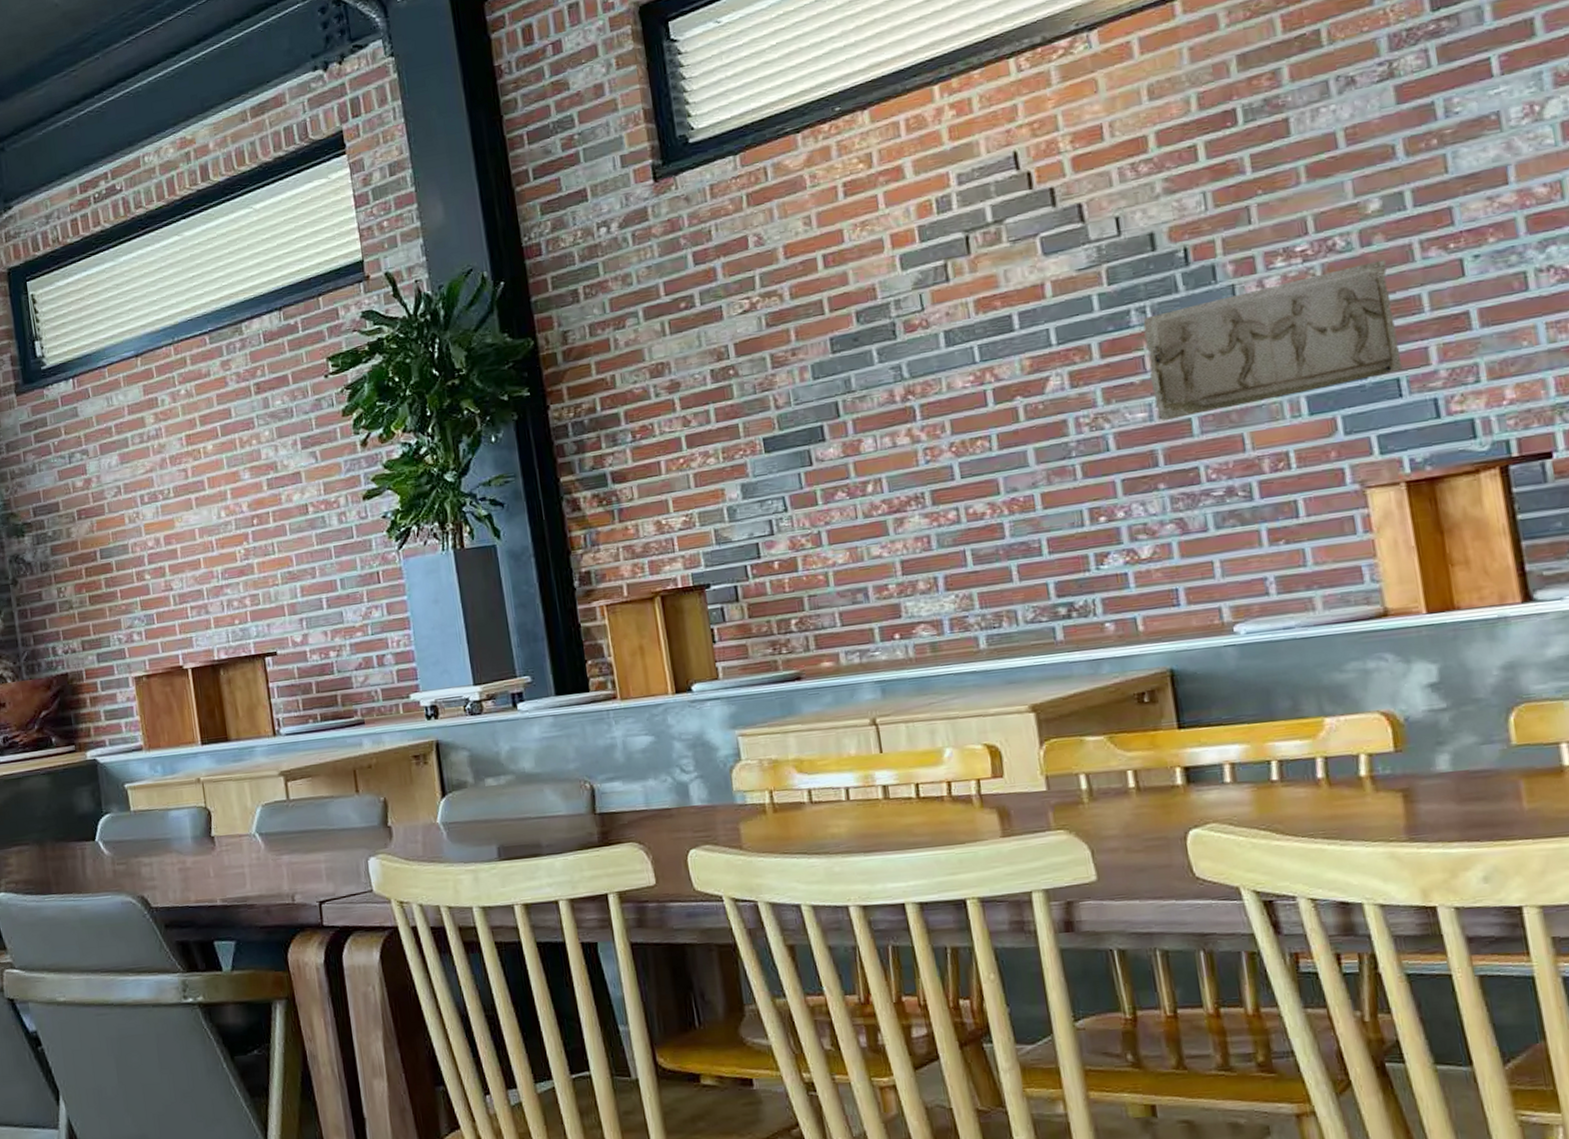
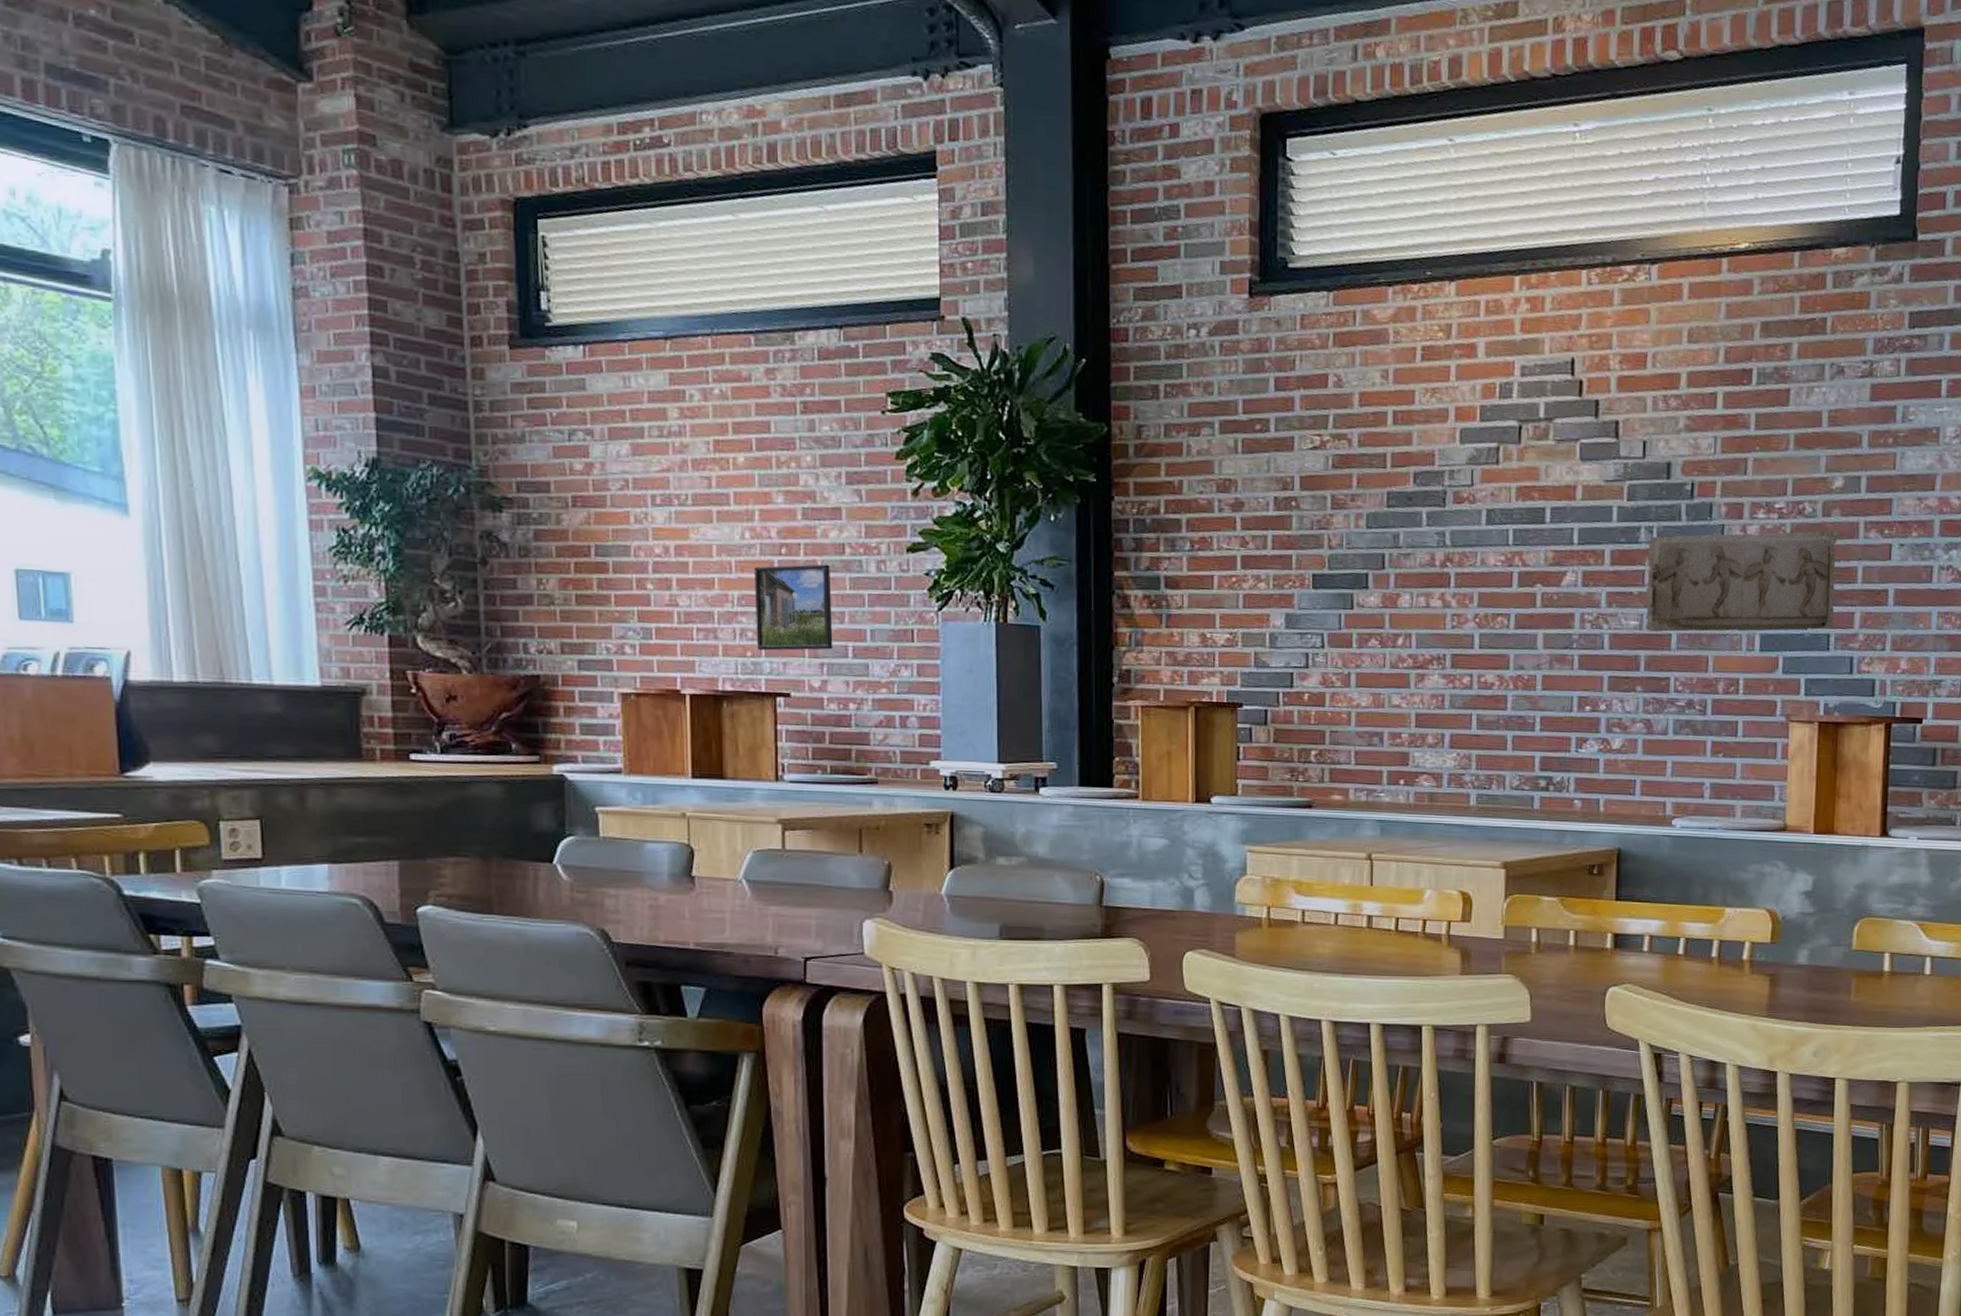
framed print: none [232,526,309,617] -> present [754,564,833,651]

